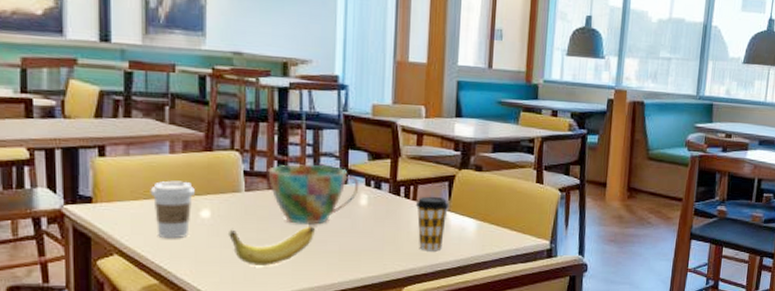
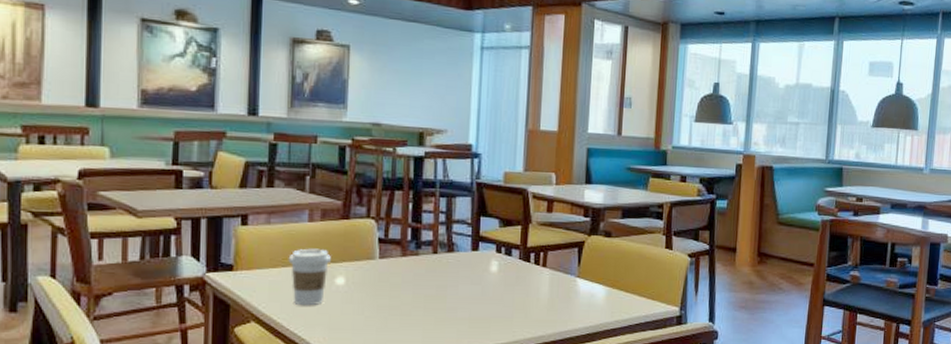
banana: present [229,226,316,266] -> none [362,293,447,333]
cup: present [268,163,359,225] -> none [402,230,490,291]
coffee cup: present [415,196,450,251] -> none [545,262,579,318]

